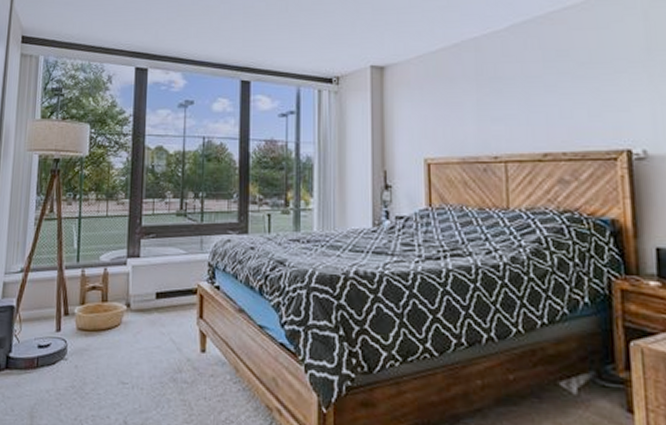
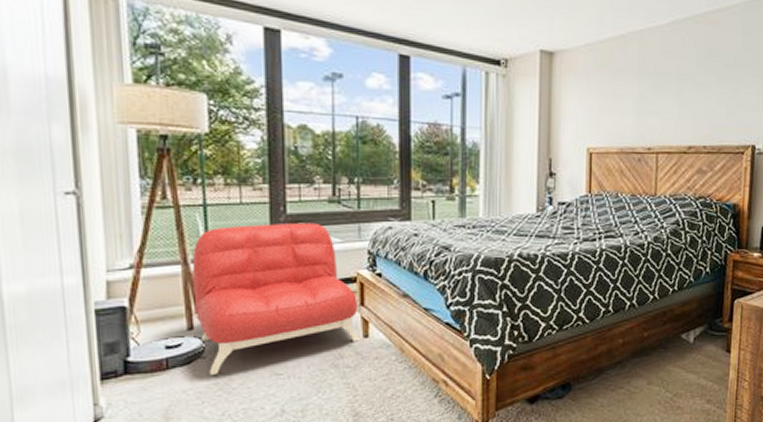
armchair: none [63,234,198,378] -> present [192,222,359,376]

